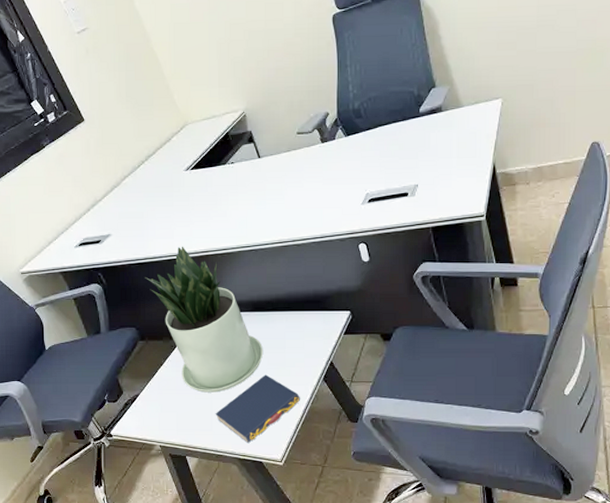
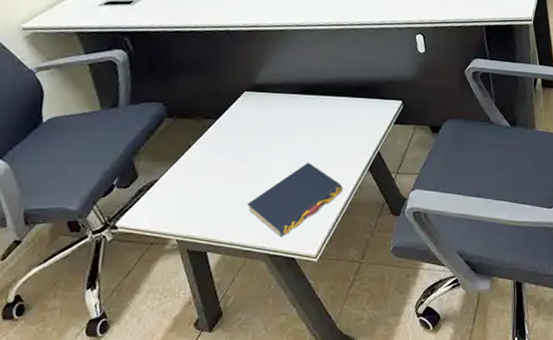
planter: present [145,246,263,393] -> none [182,17,308,180]

